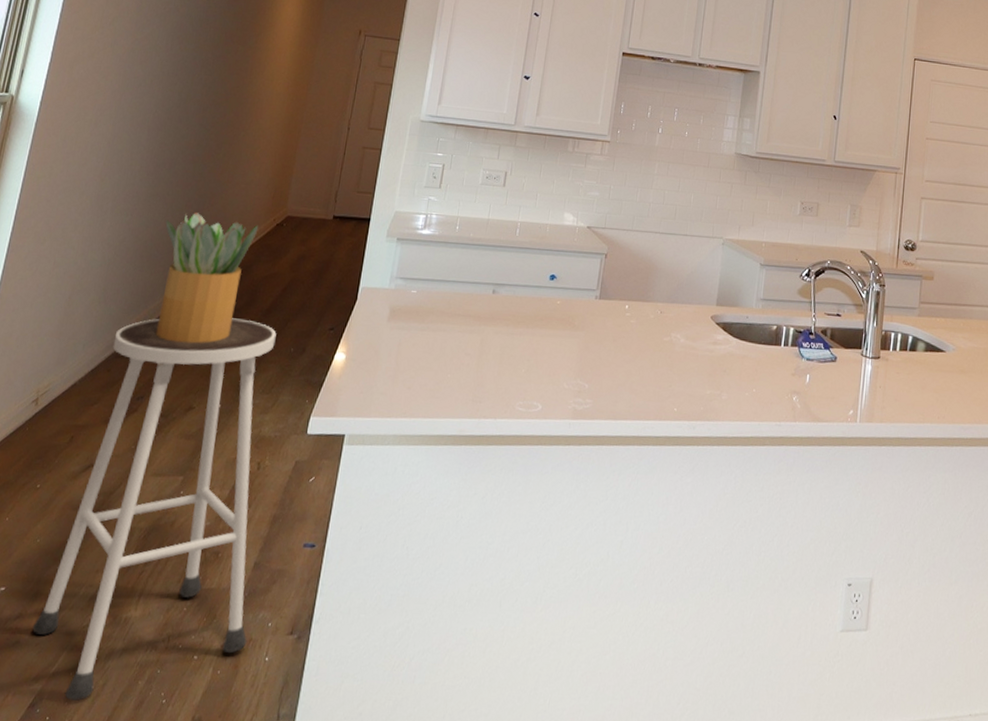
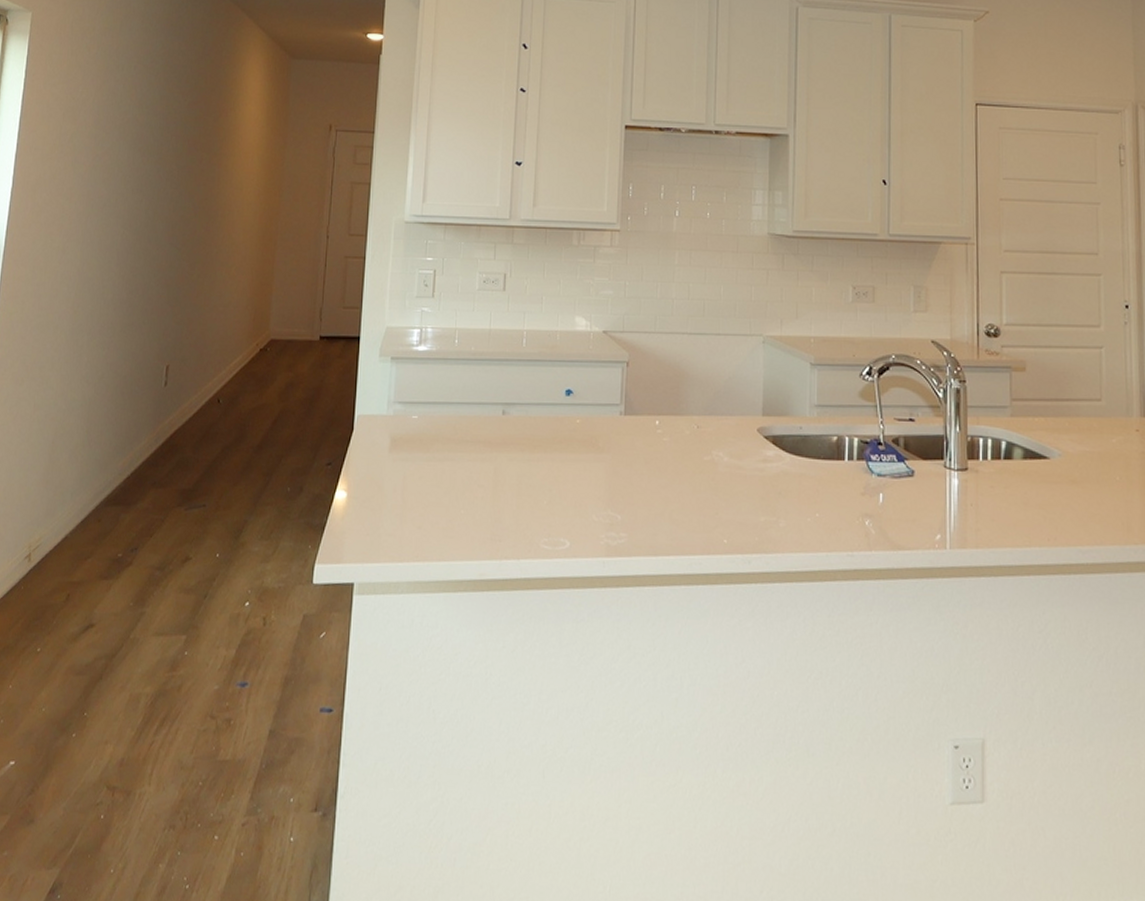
stool: present [32,318,277,701] -> none [45,456,271,886]
potted plant: present [155,212,259,344] -> none [144,341,242,487]

